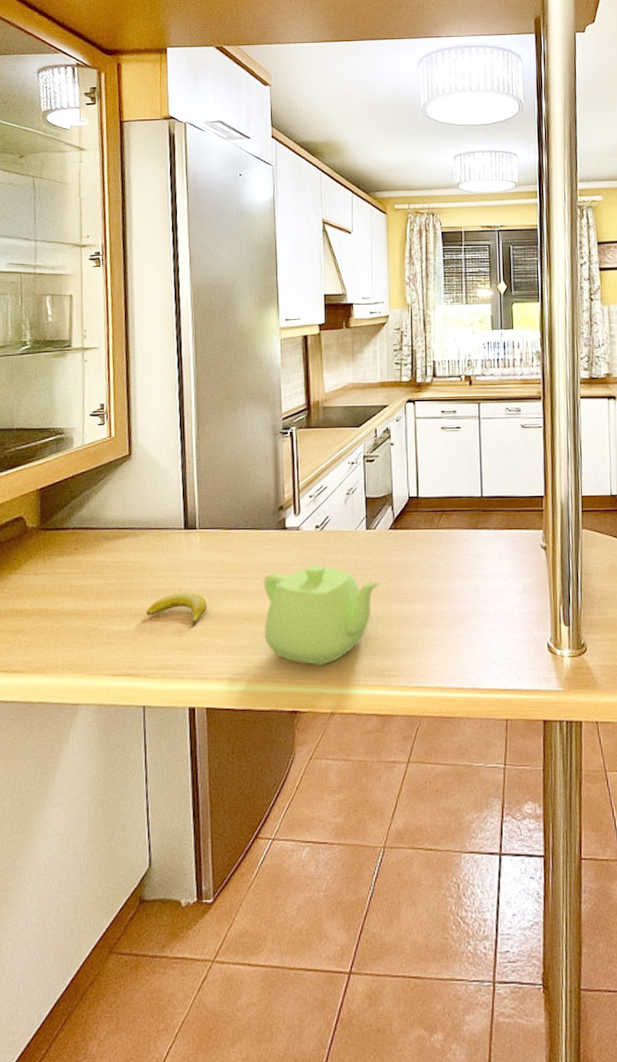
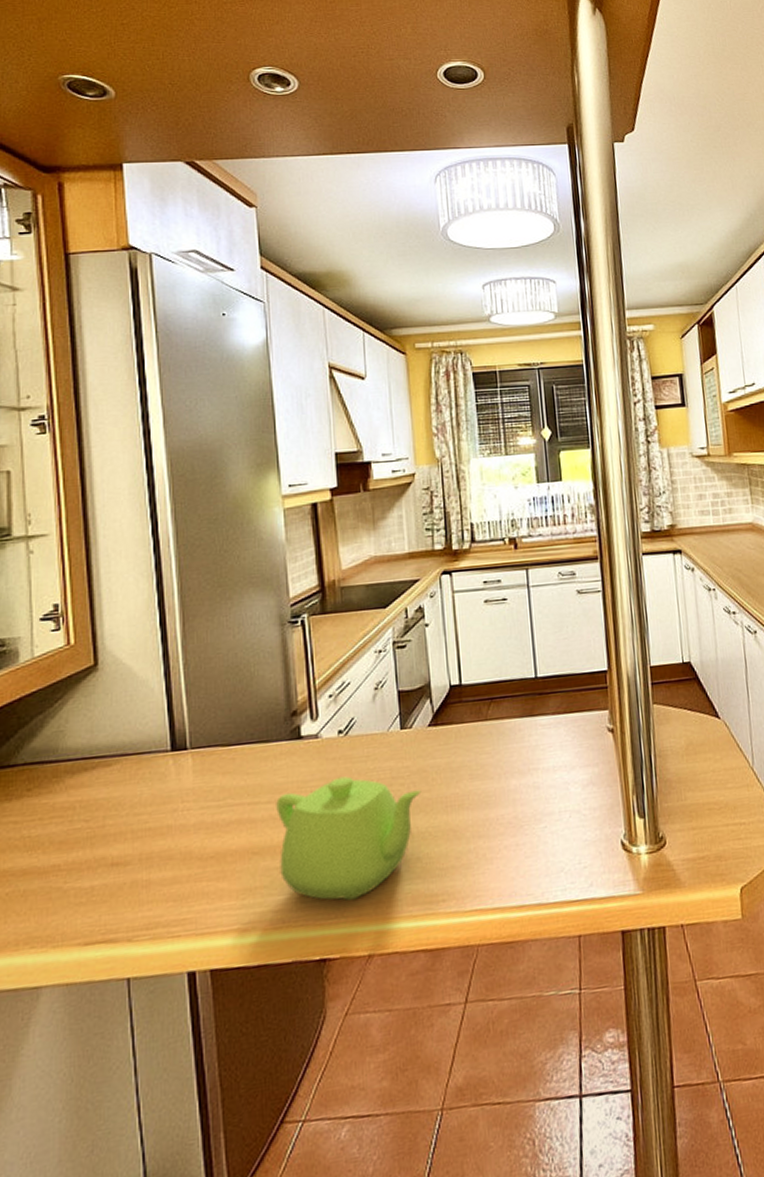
banana: present [146,591,207,626] -> none [126,828,206,870]

